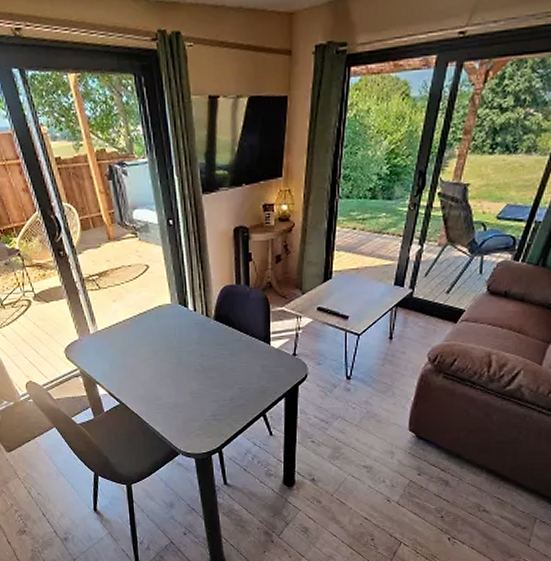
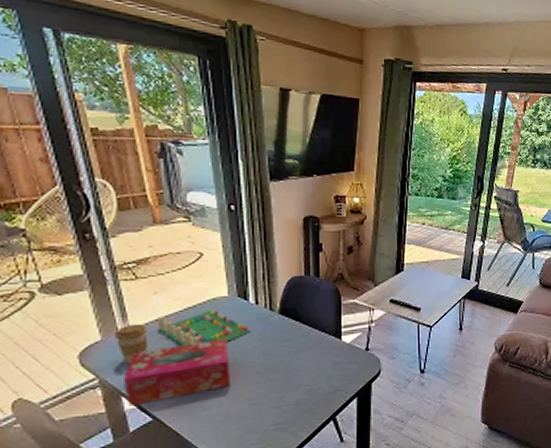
coffee cup: none [87,326,113,358] -> present [114,323,148,364]
tissue box: none [97,341,176,392] -> present [124,339,230,407]
board game: none [117,314,190,347] -> present [157,308,250,347]

